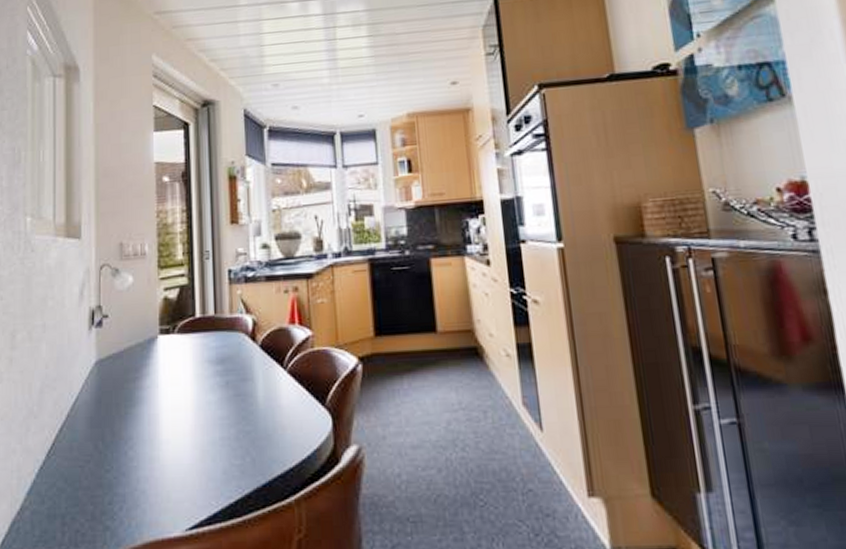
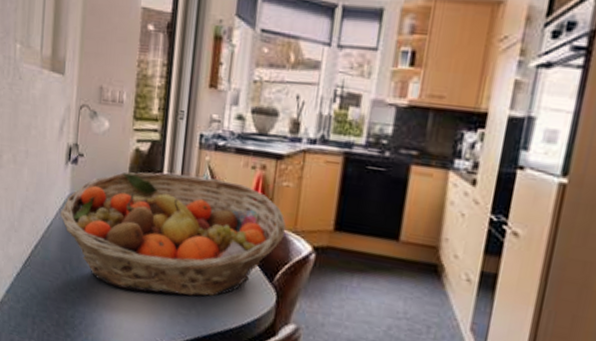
fruit basket: none [87,310,329,454] -> present [60,172,287,297]

